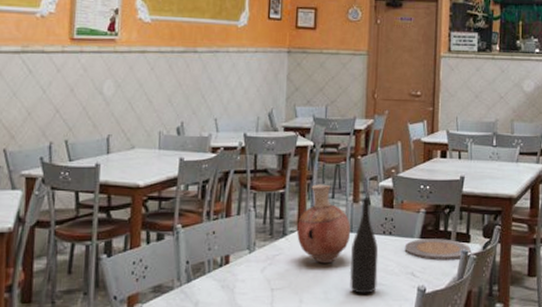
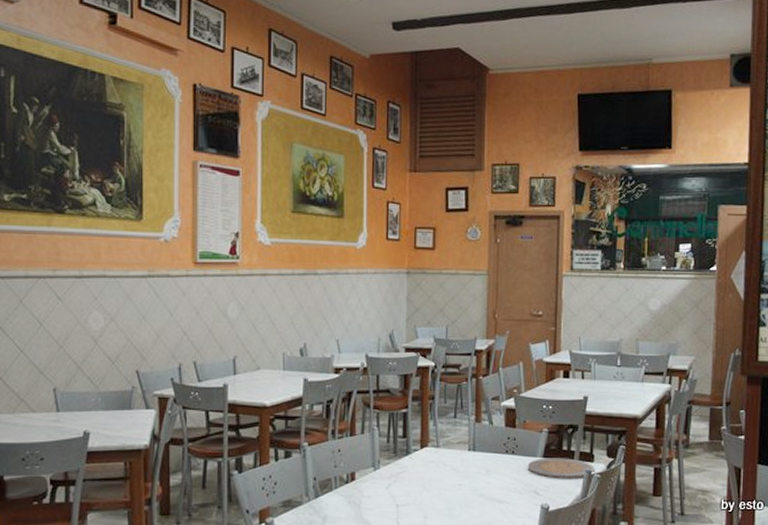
vase: present [297,184,351,264] -> none [420,404,474,481]
wine bottle: present [349,198,379,294] -> none [473,417,502,511]

